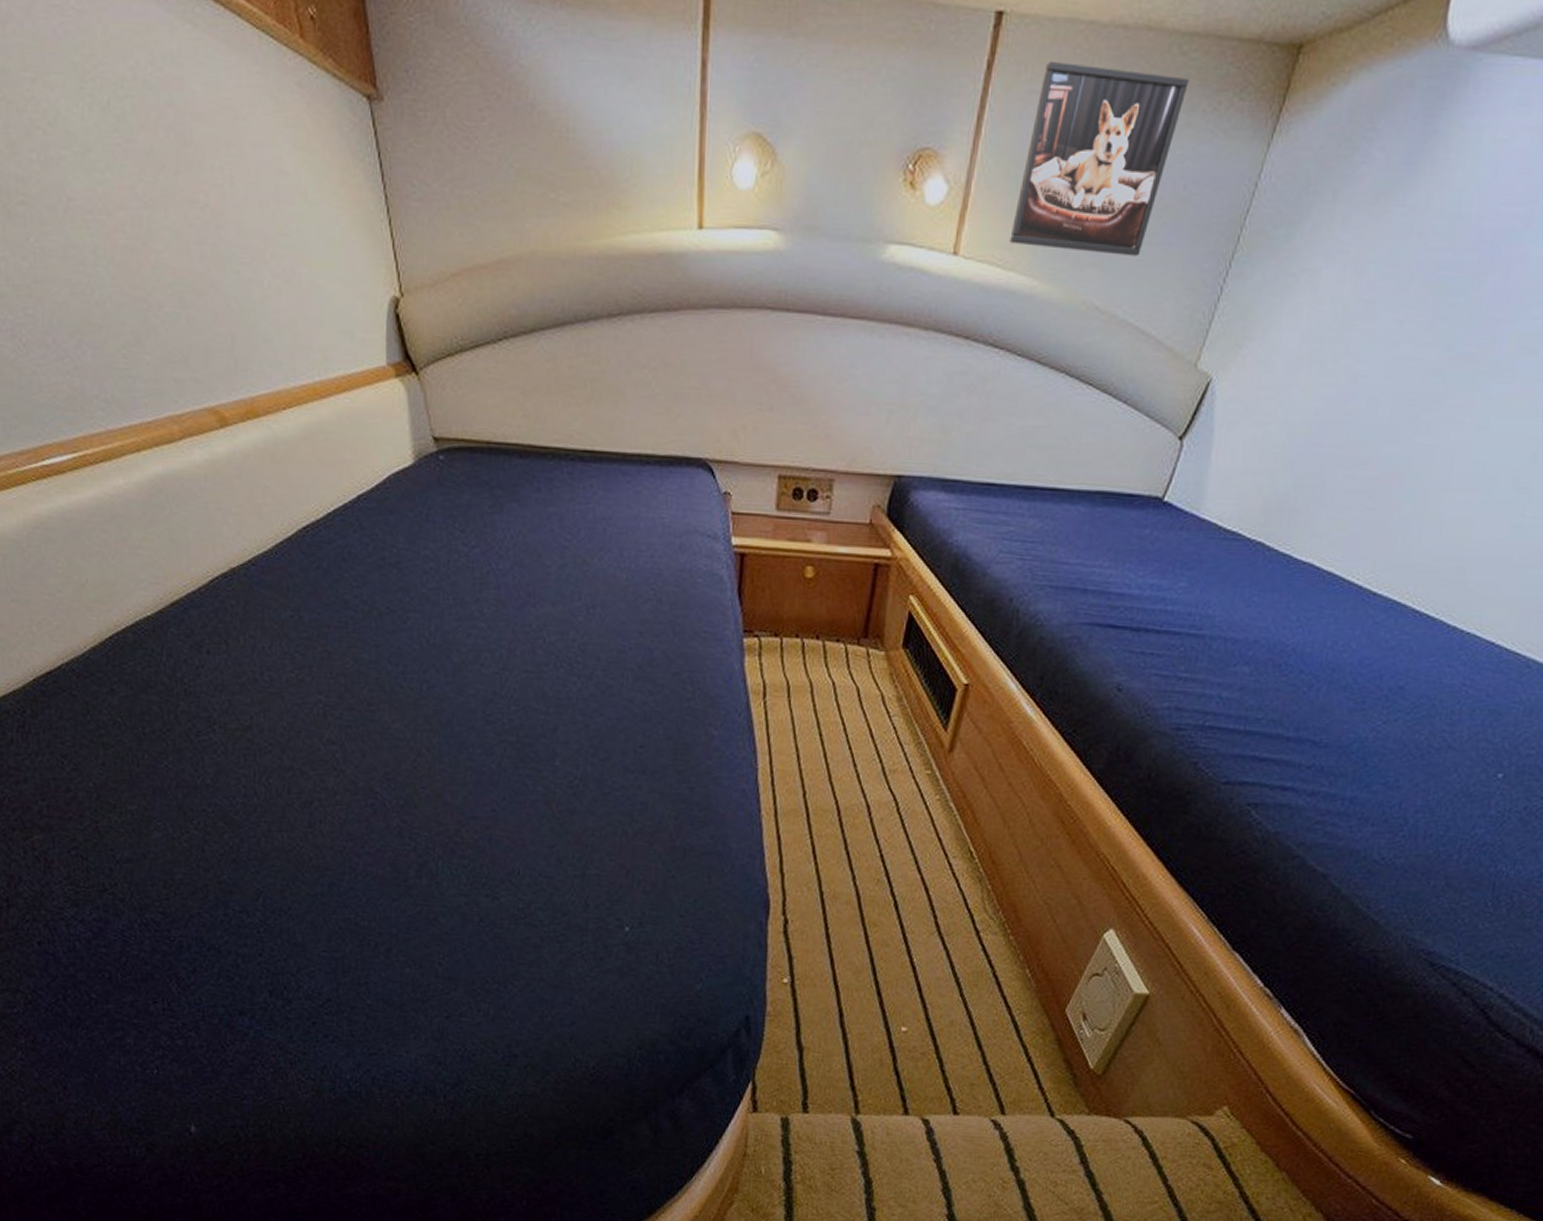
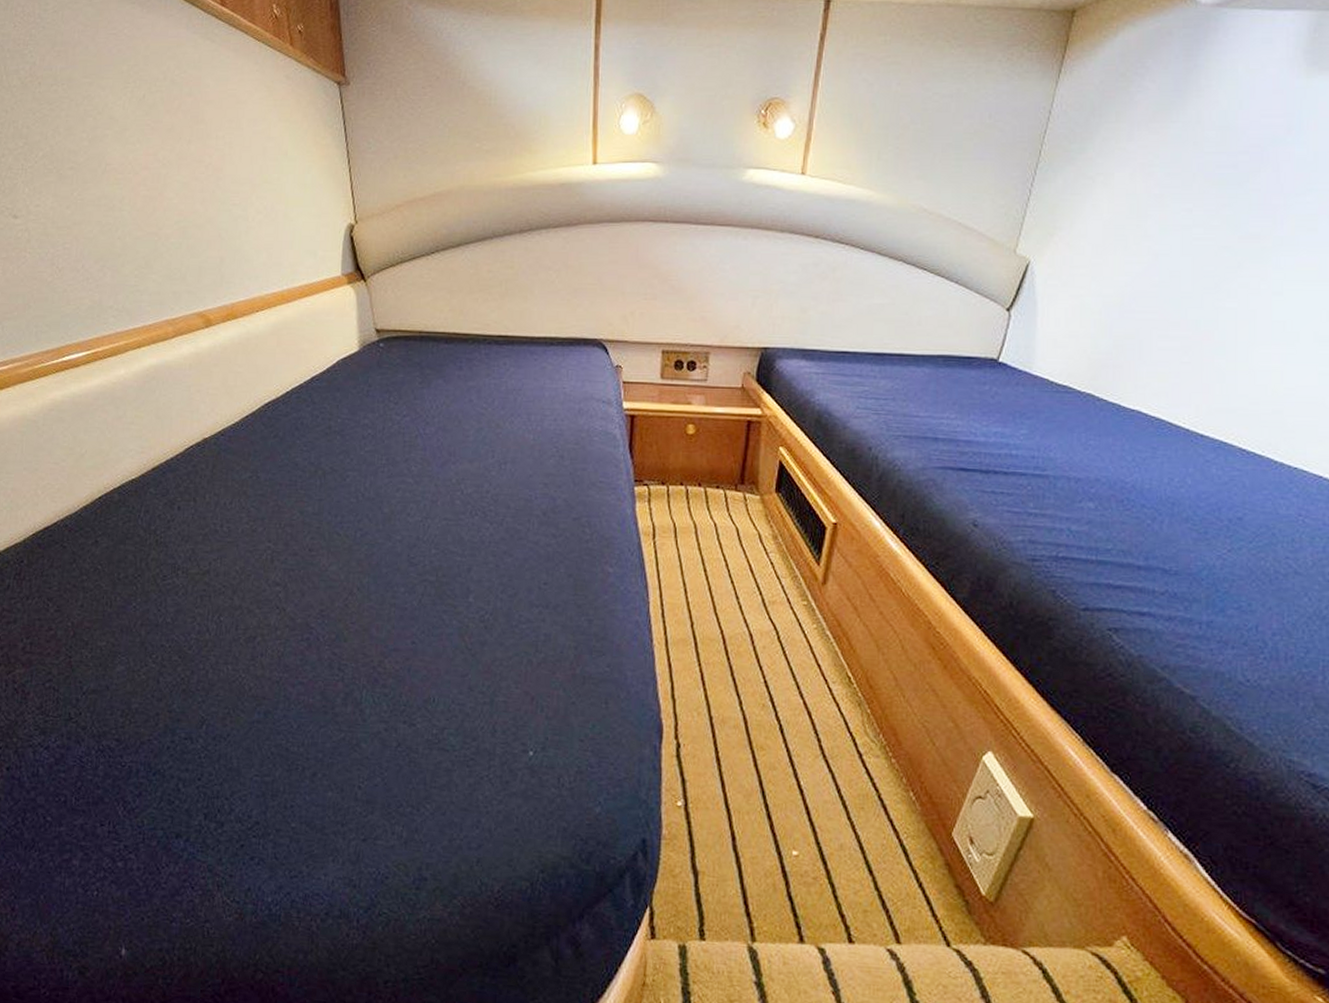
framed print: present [1009,62,1189,256] -> none [847,32,985,169]

